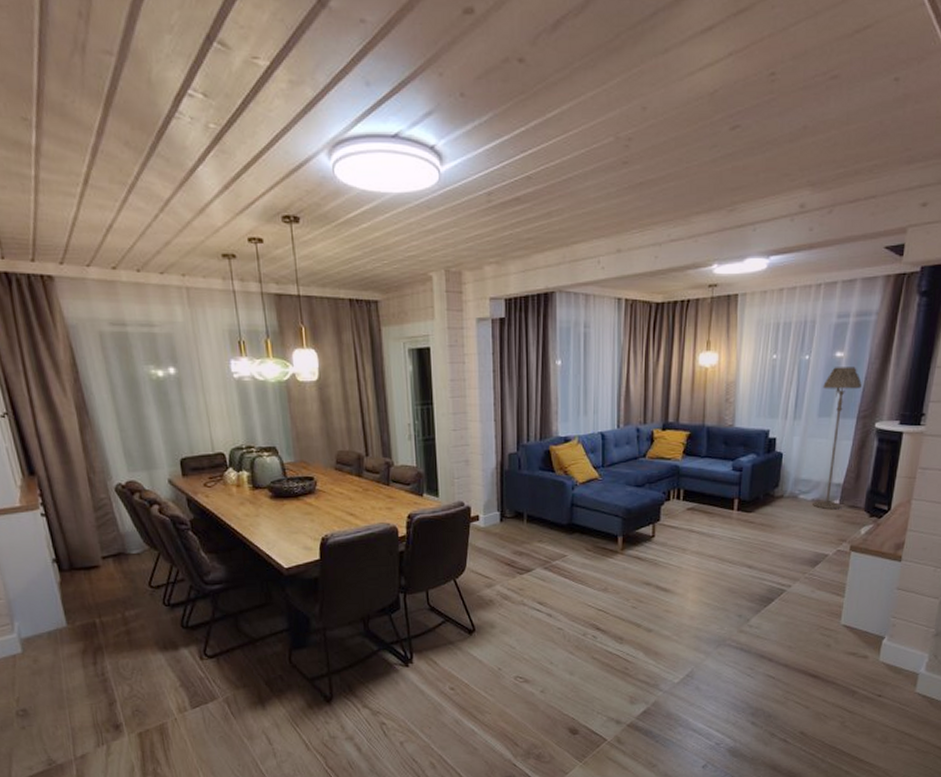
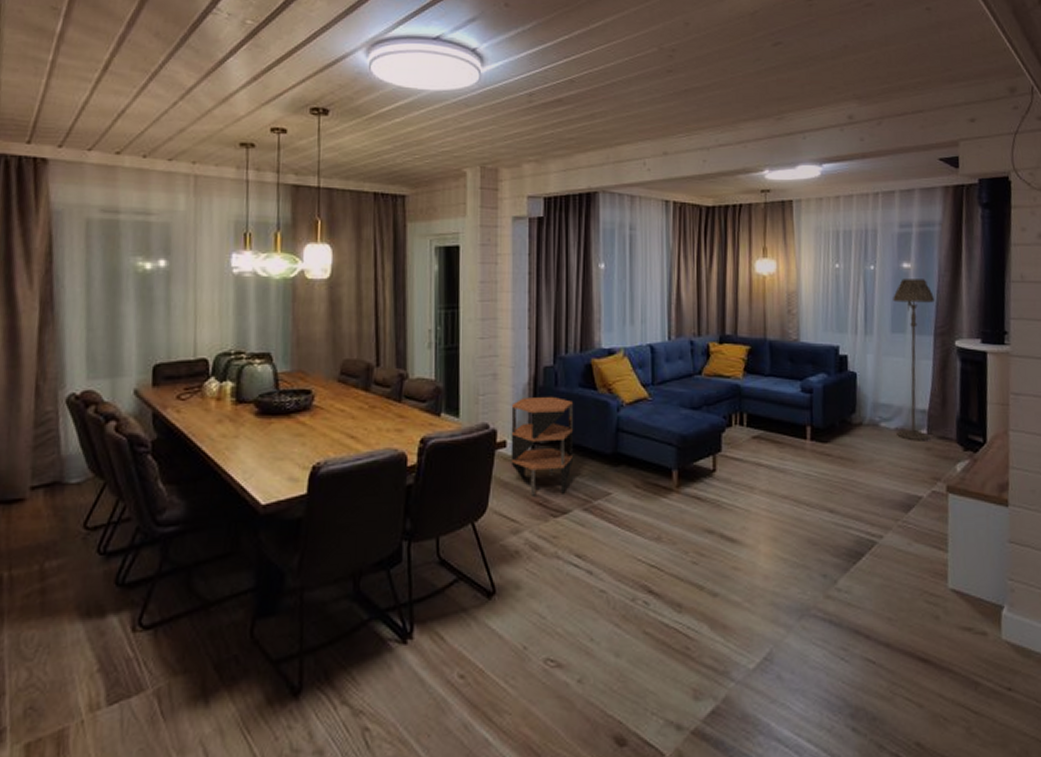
side table: none [482,478,535,559] -> present [511,396,574,496]

